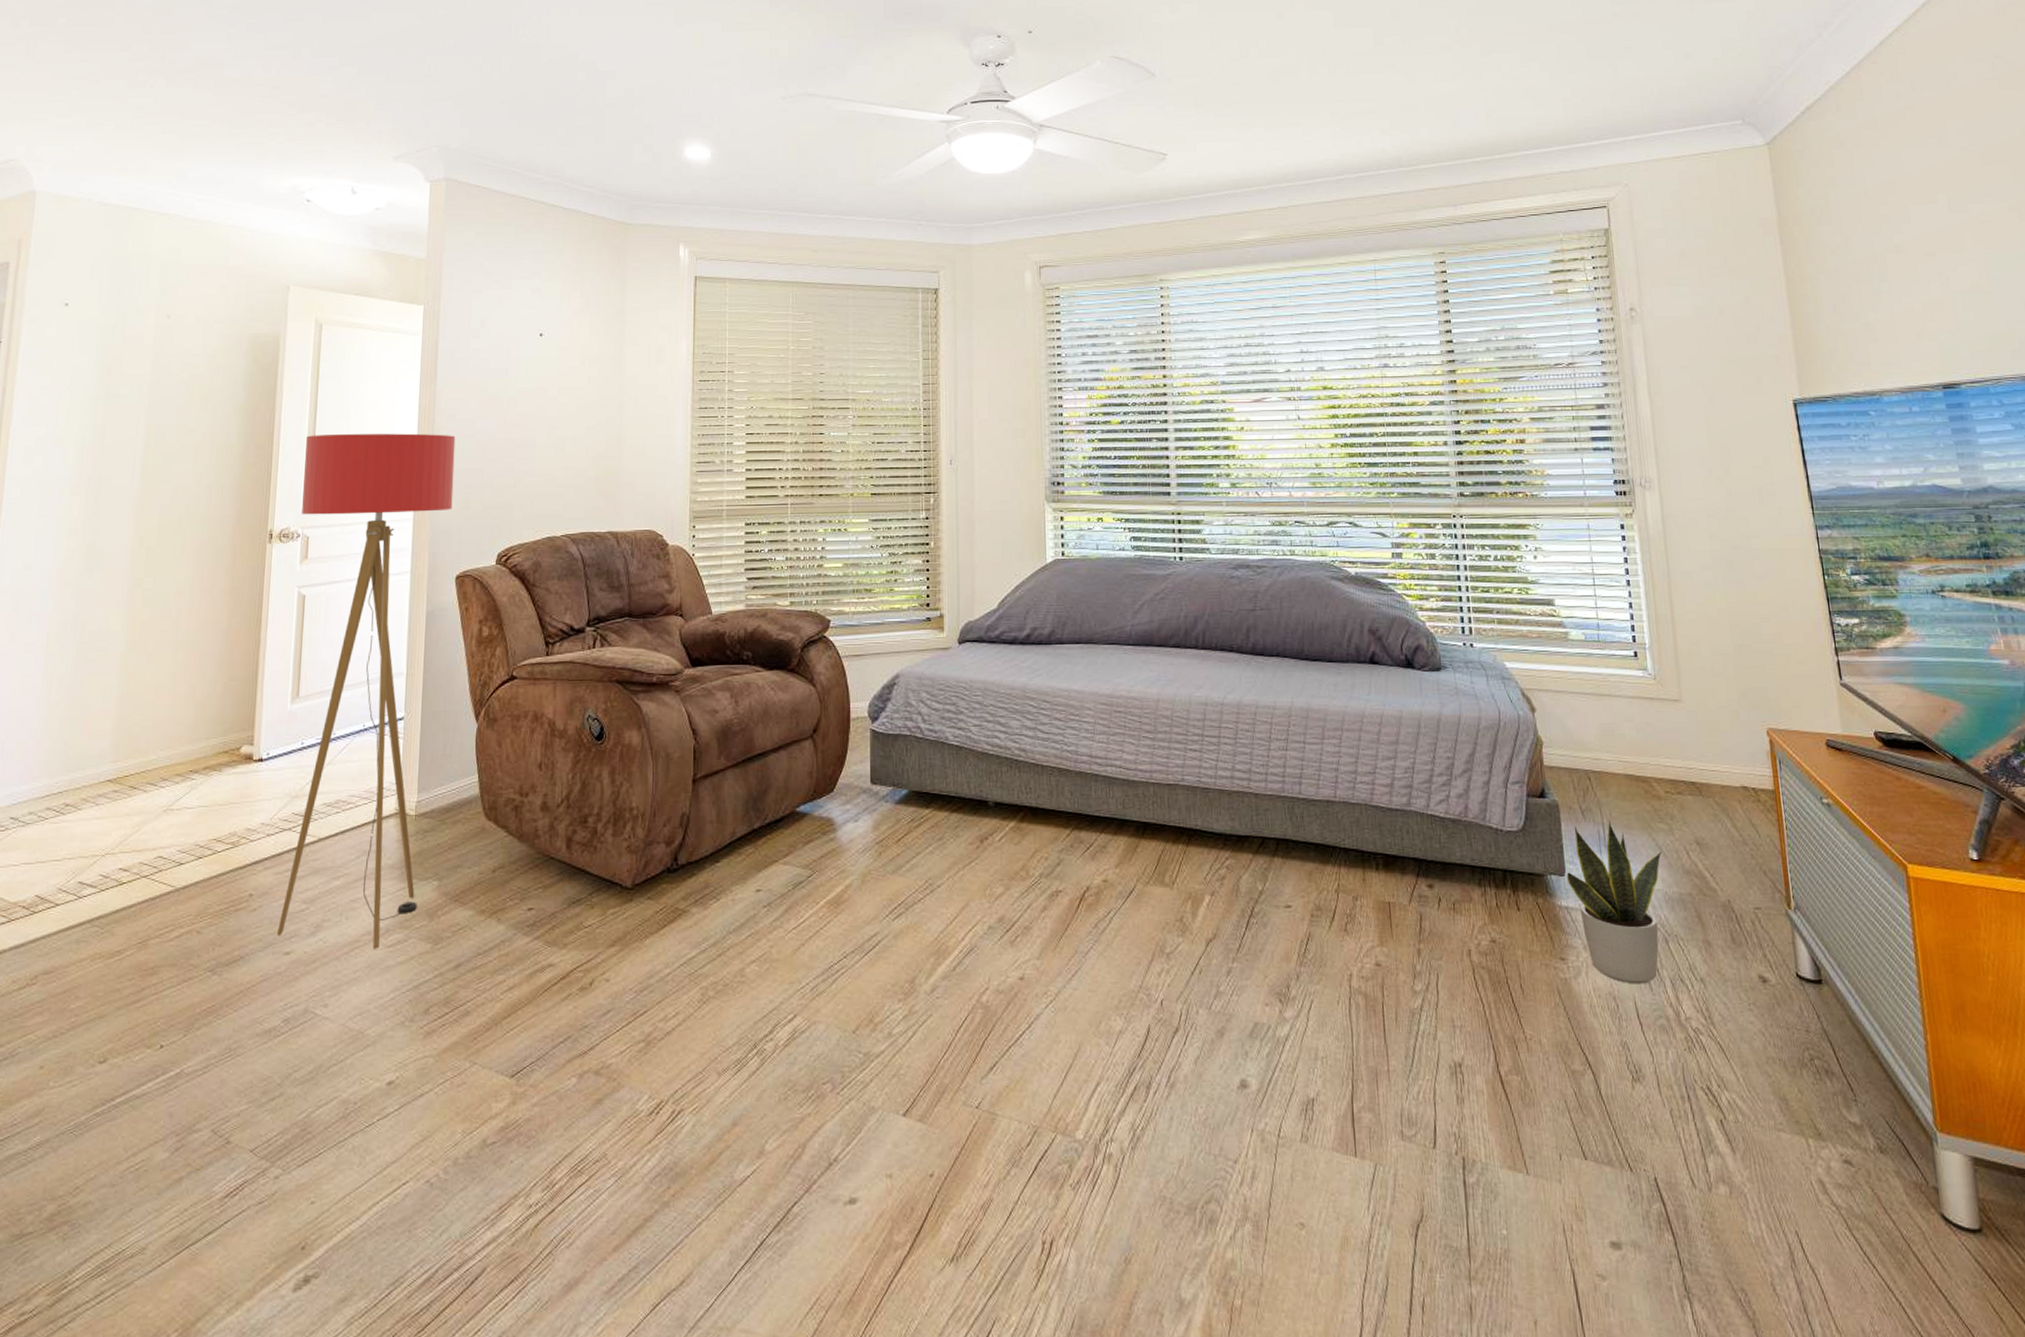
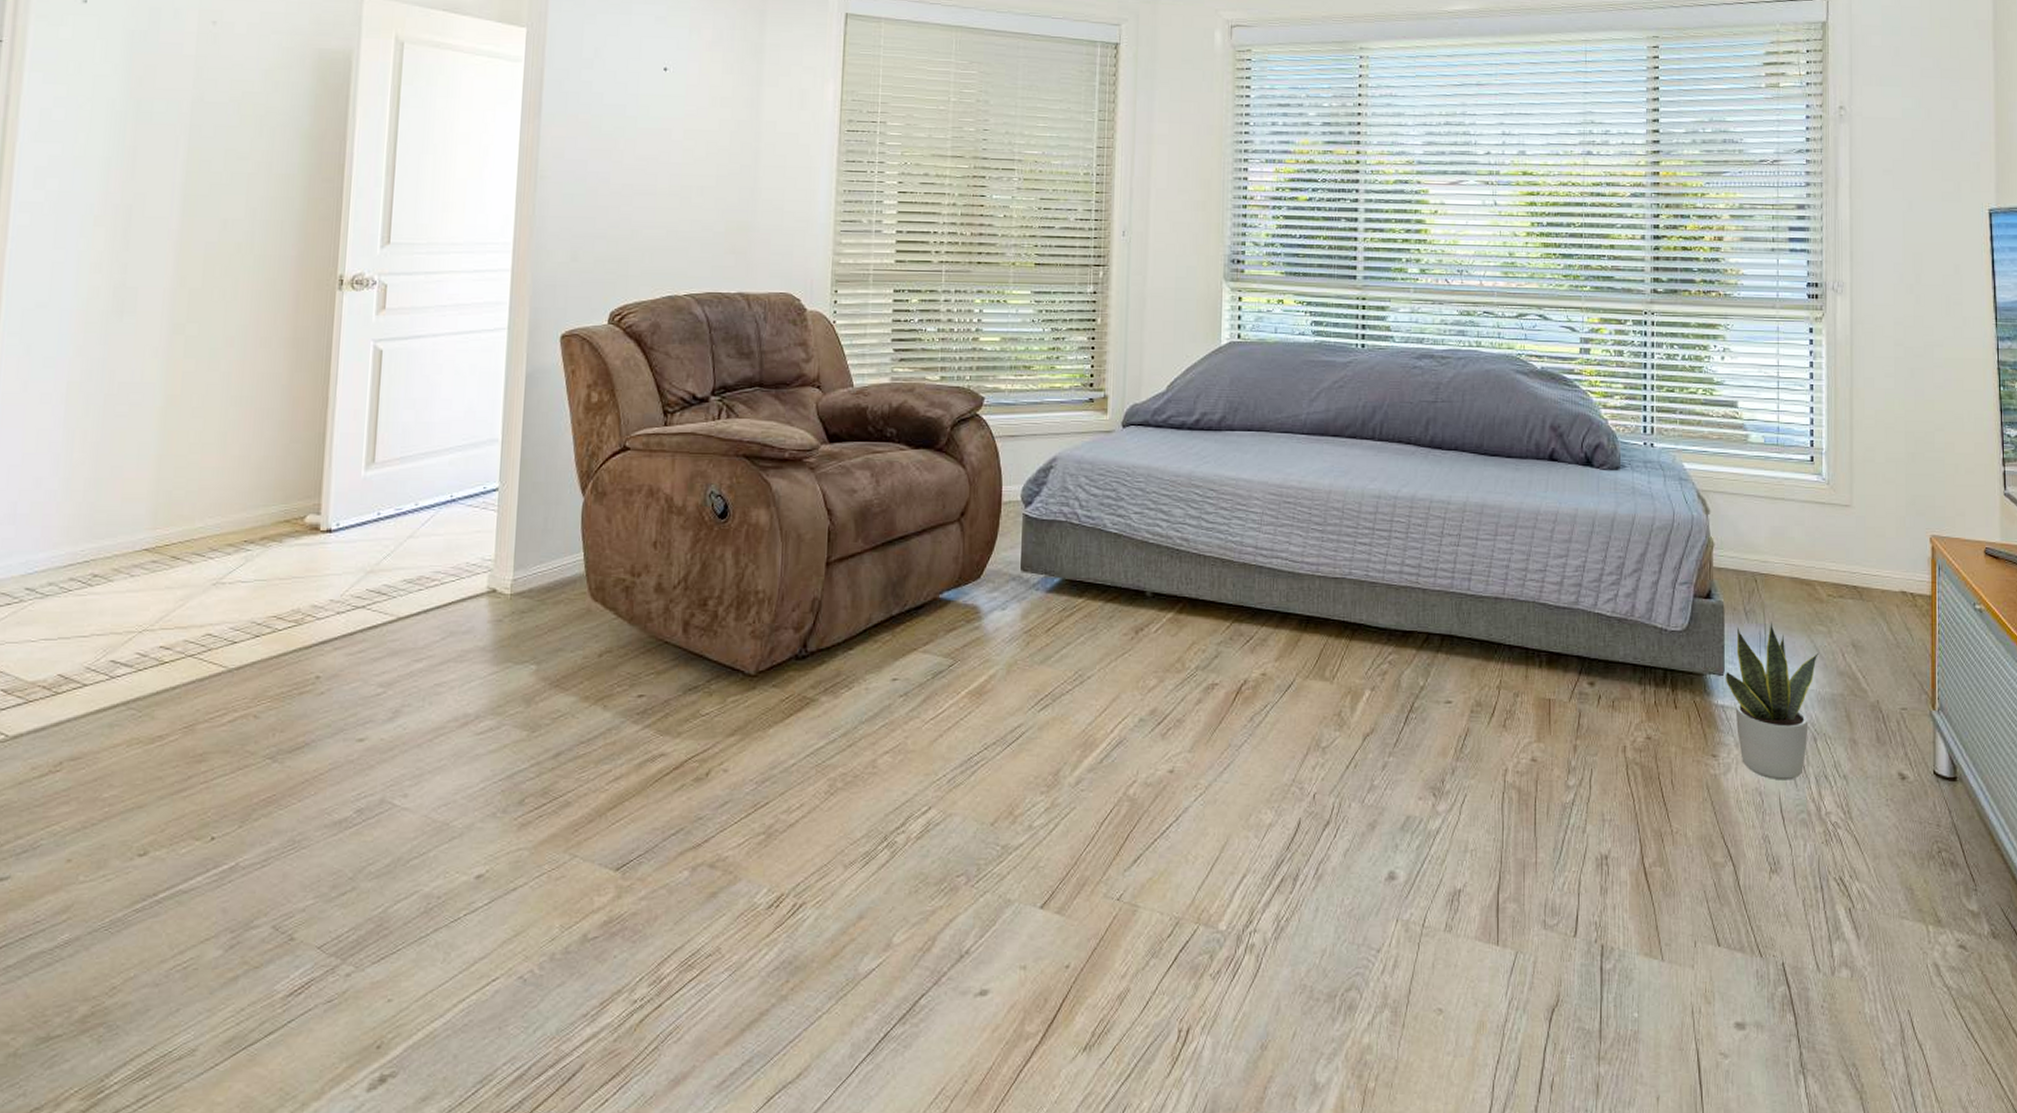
floor lamp: present [277,433,456,949] -> none [349,169,563,736]

